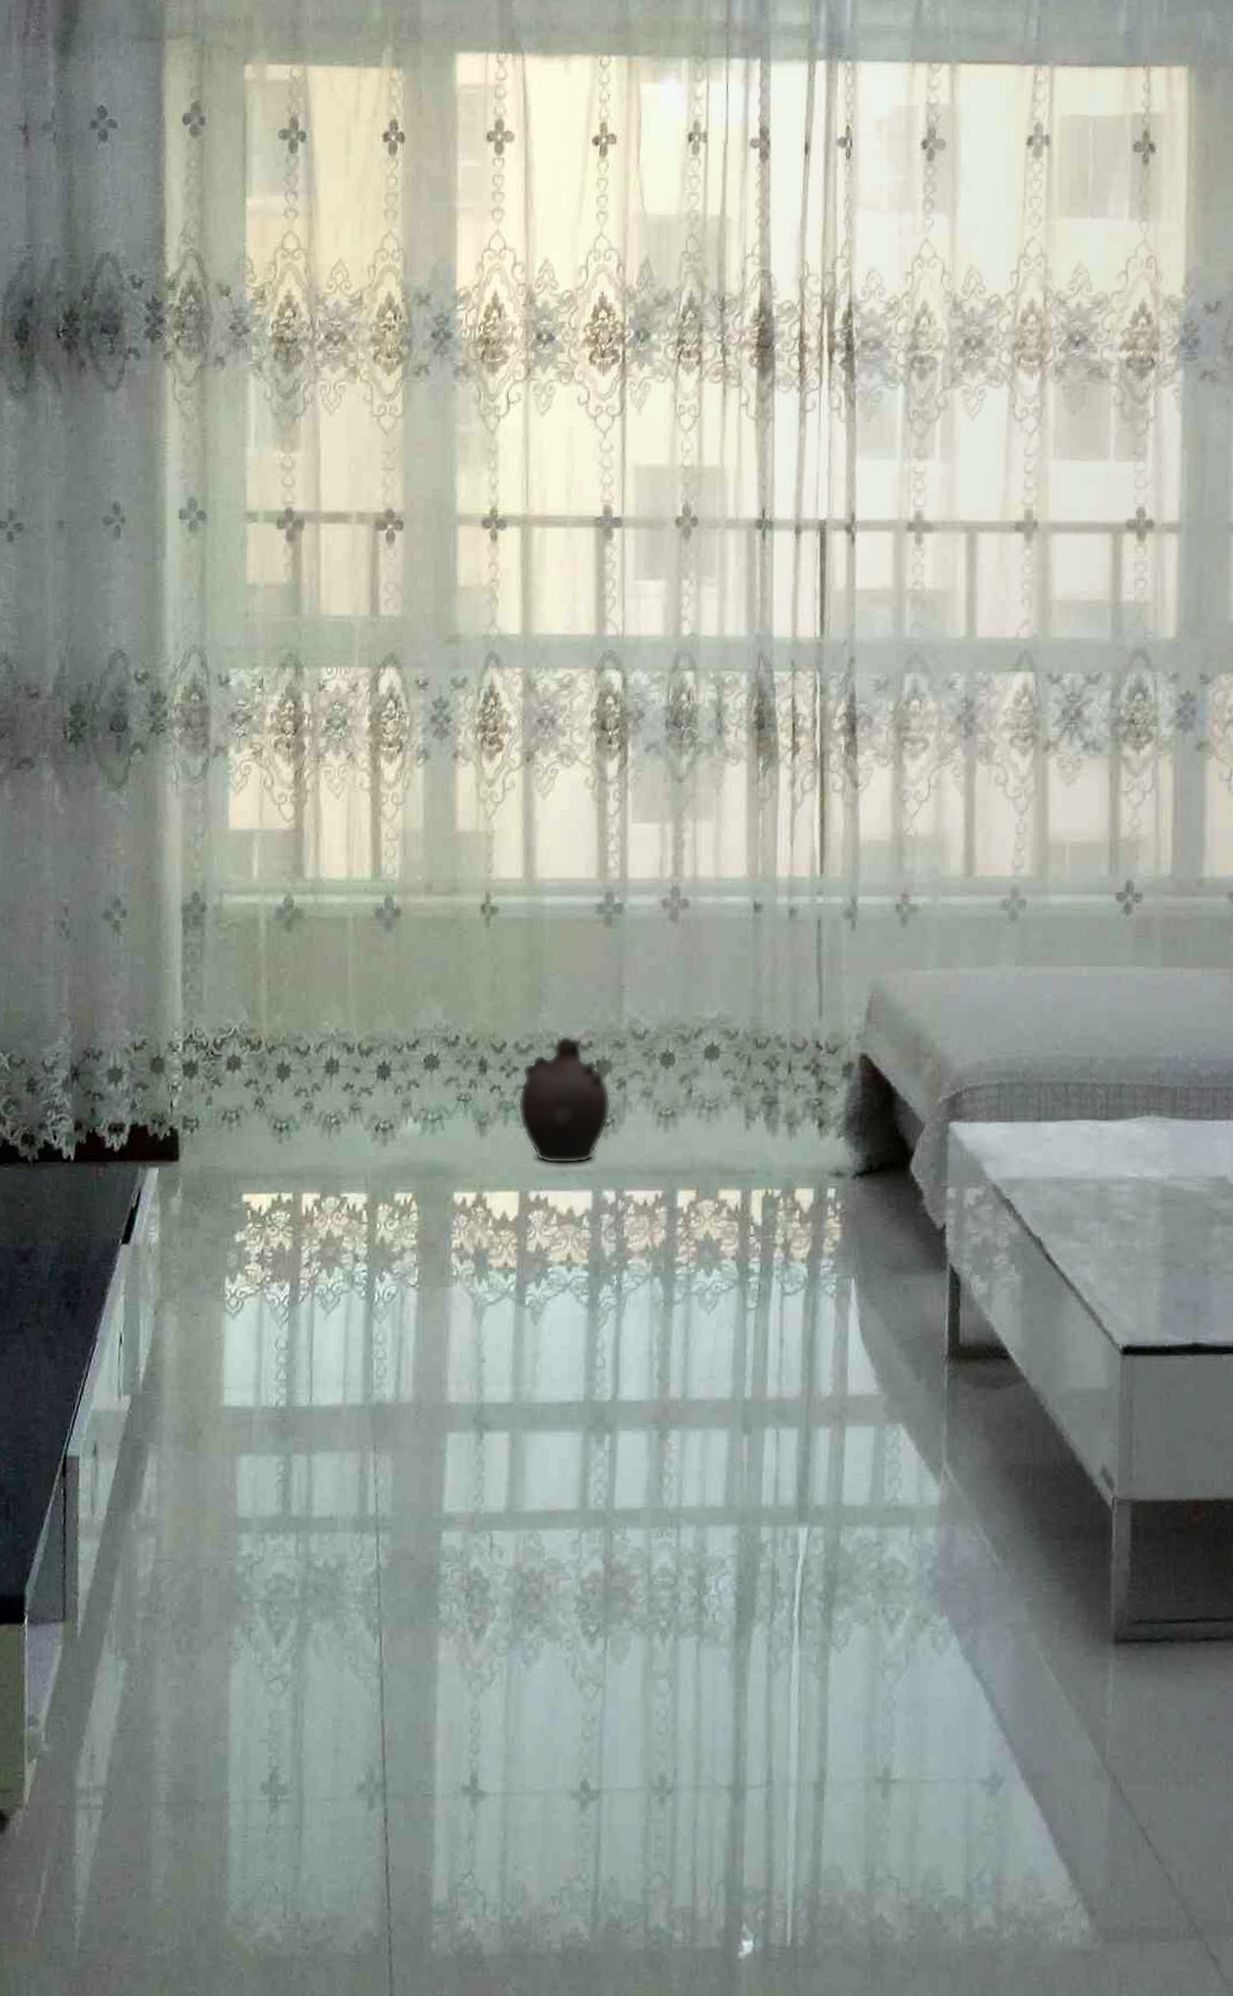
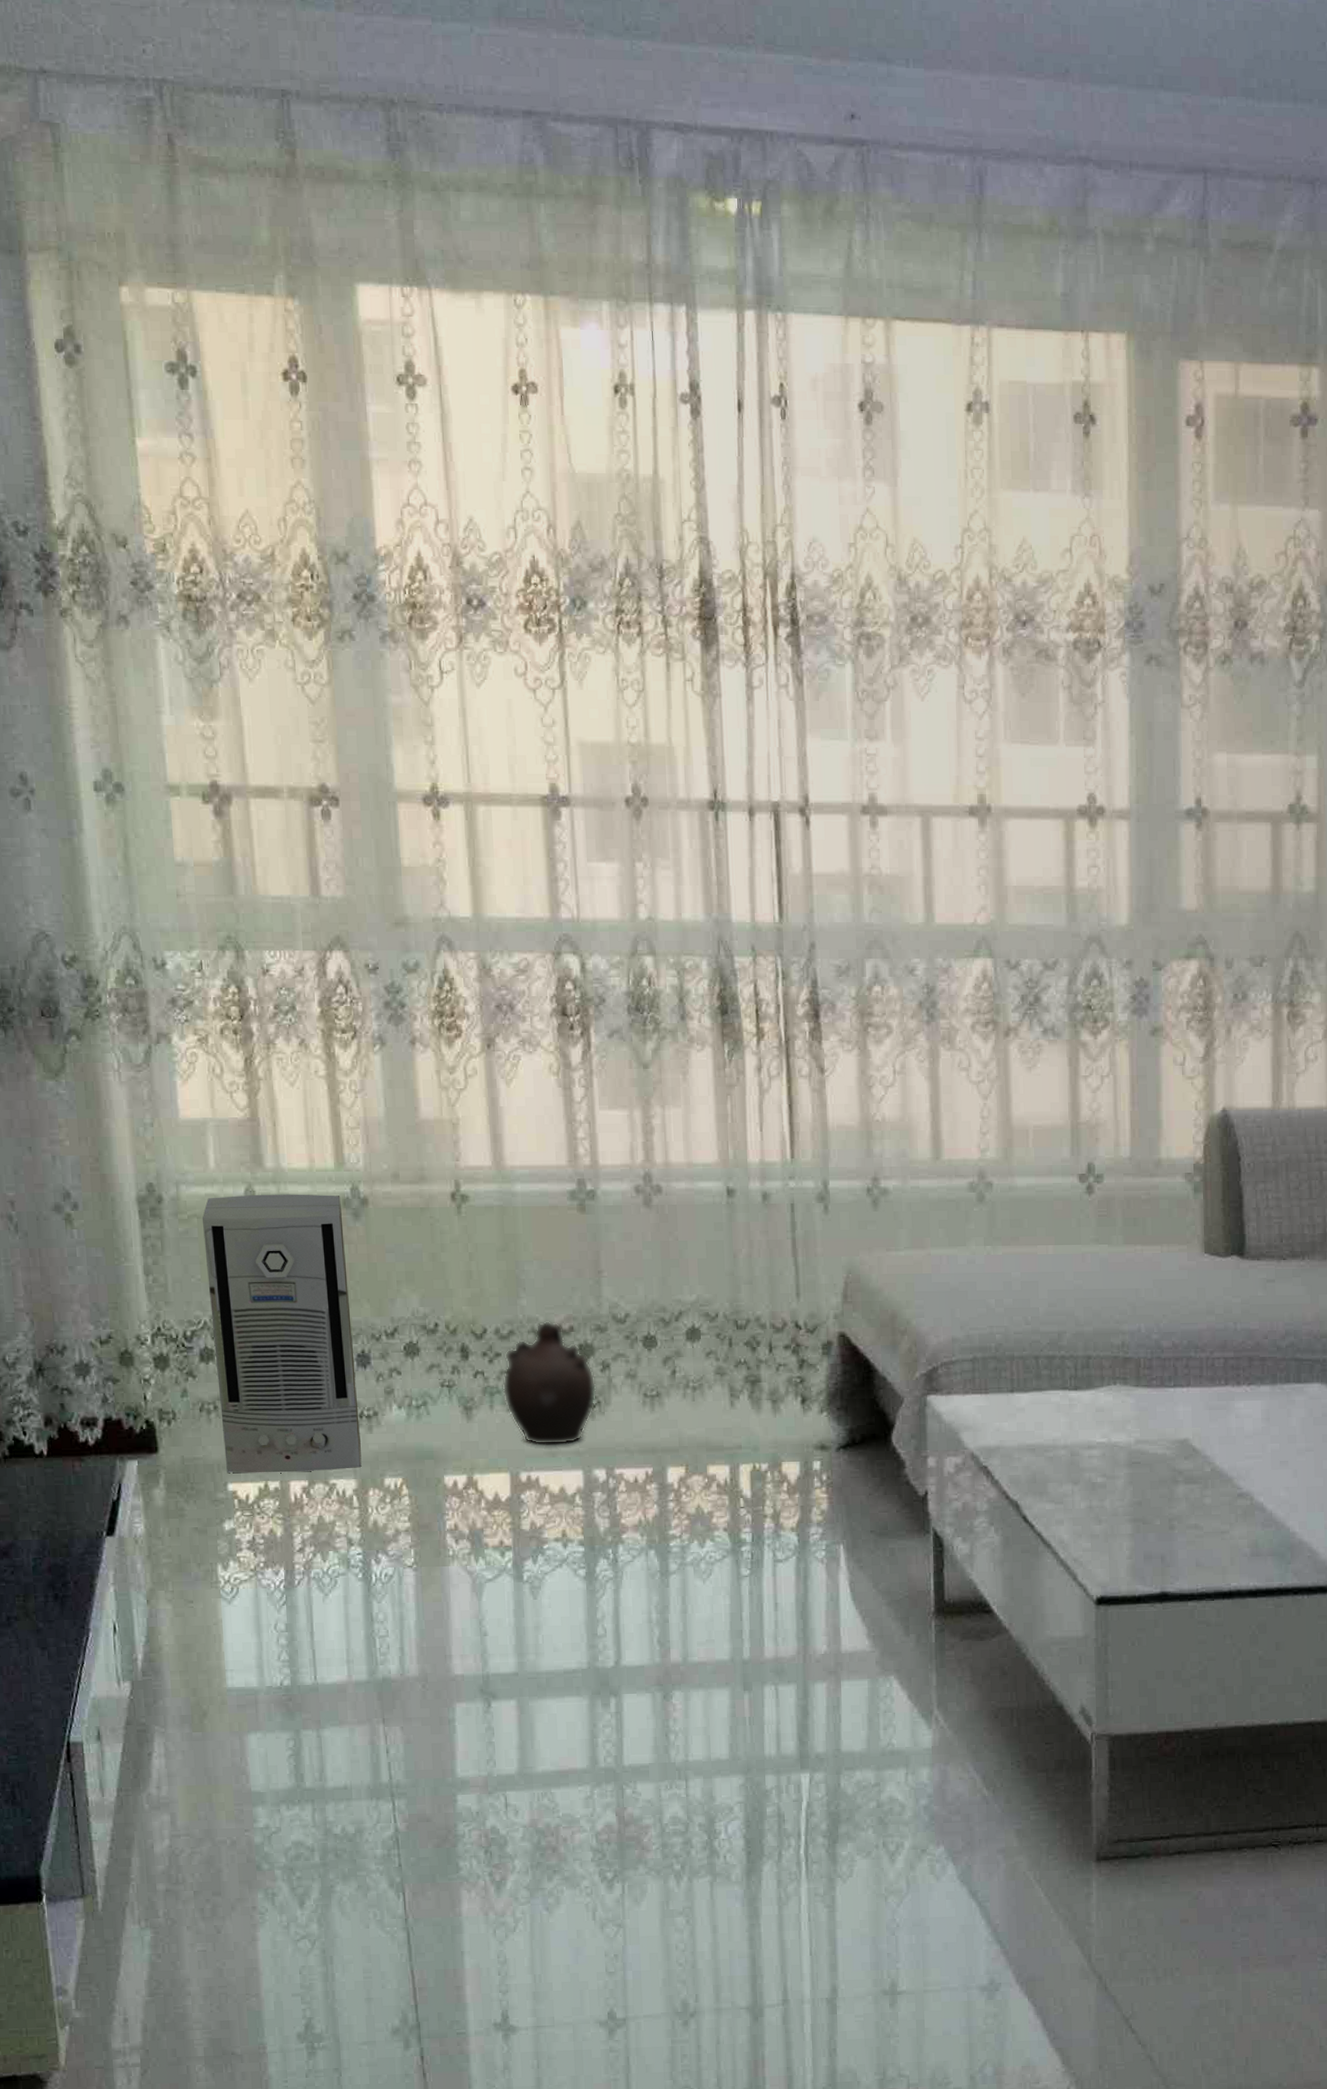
air purifier: none [241,904,375,1185] -> present [202,1194,362,1473]

